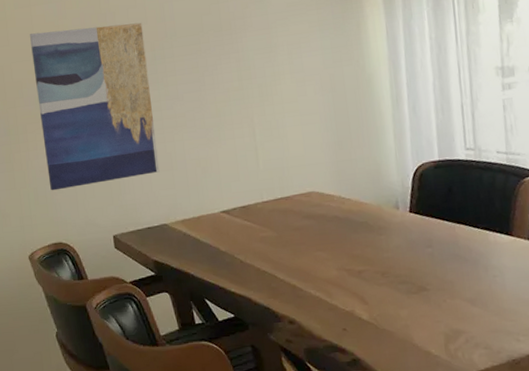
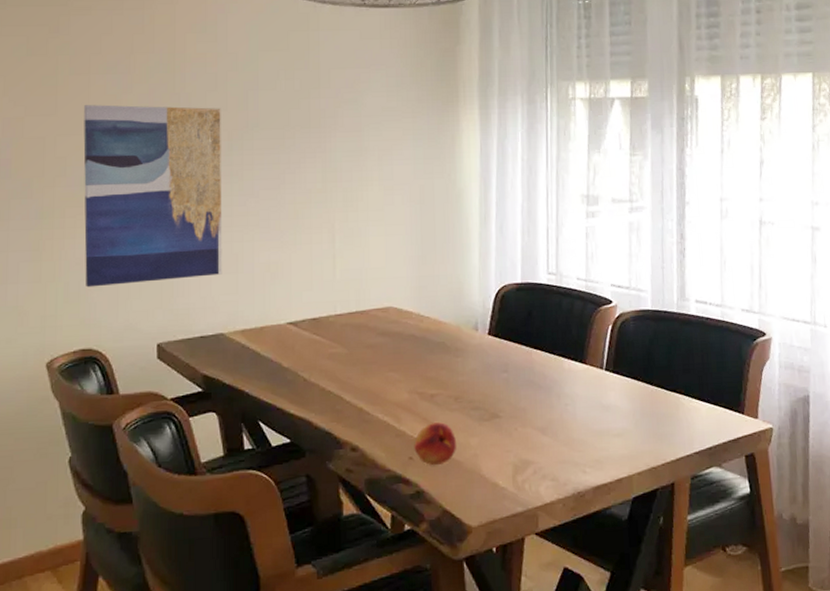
fruit: none [346,295,388,336] -> present [414,421,457,466]

